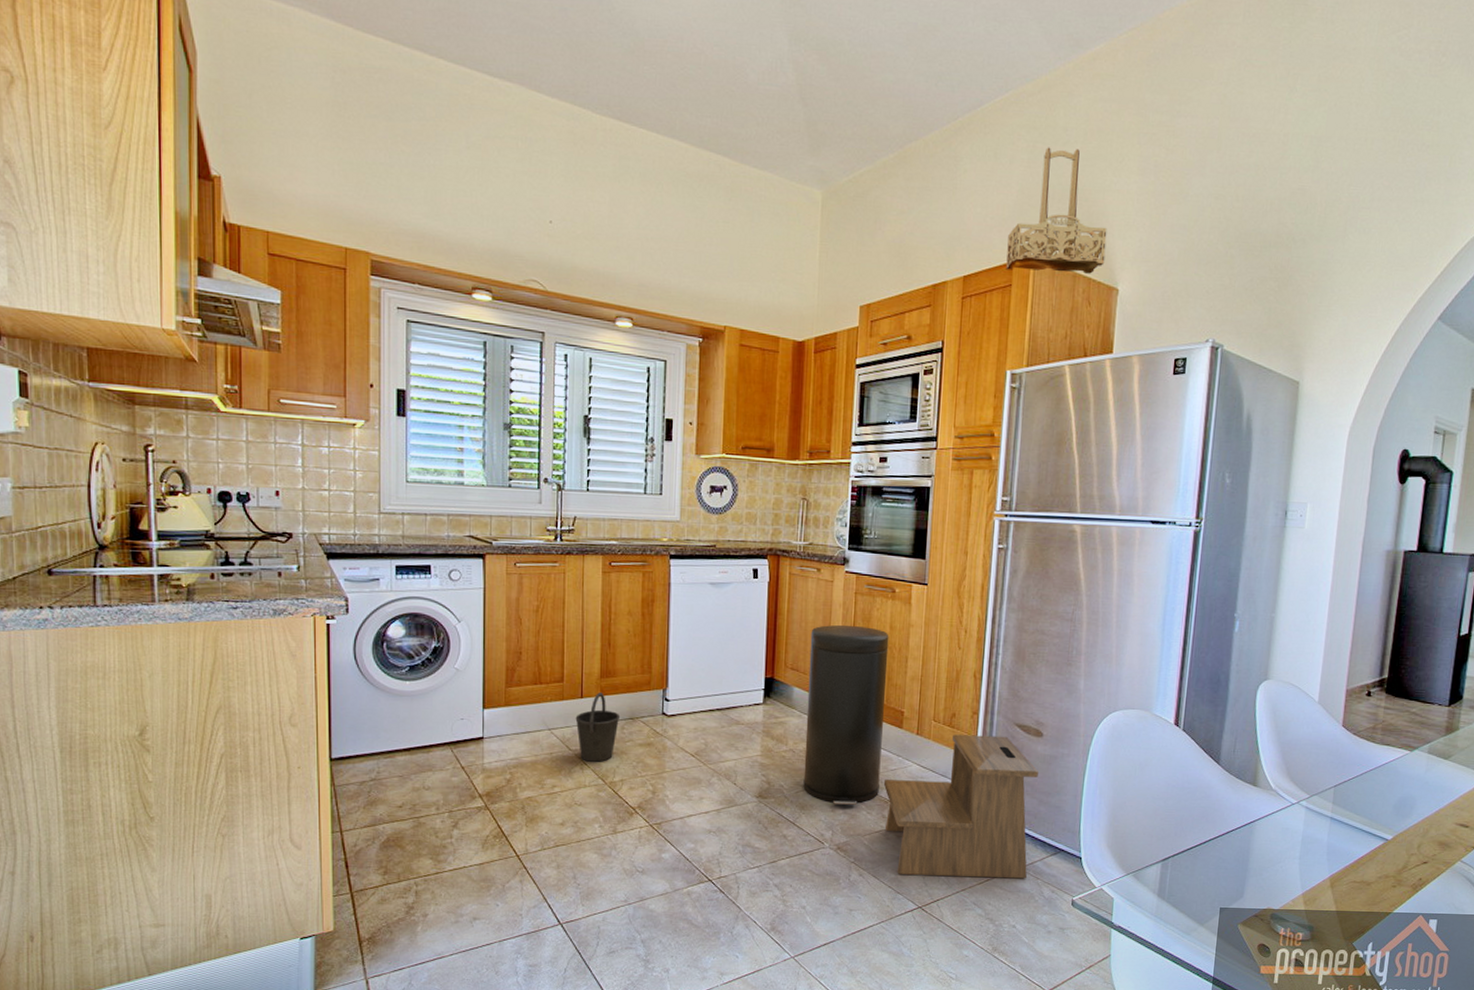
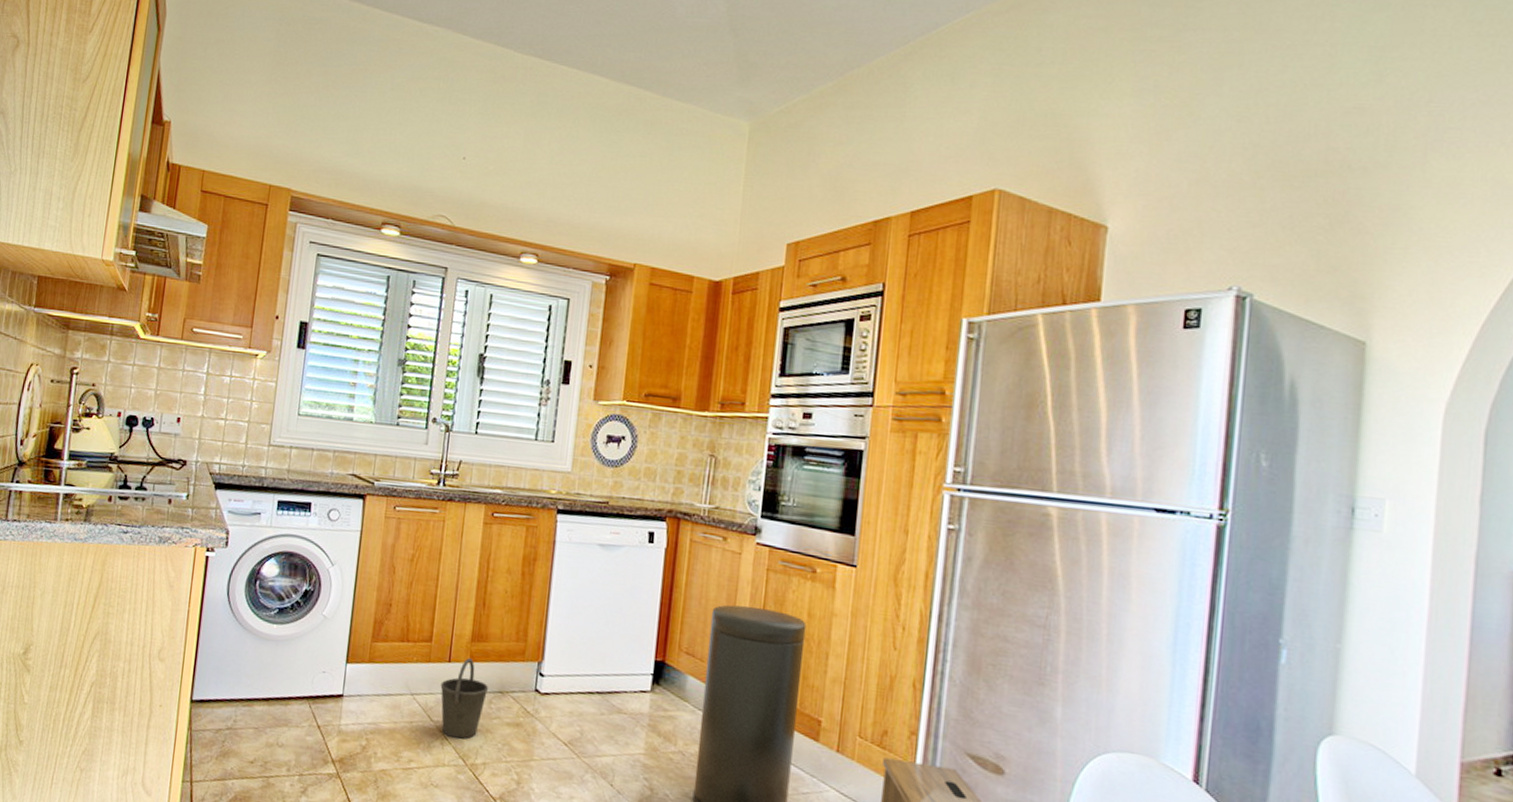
decorative basket: present [1006,147,1107,274] -> none [963,69,1093,209]

